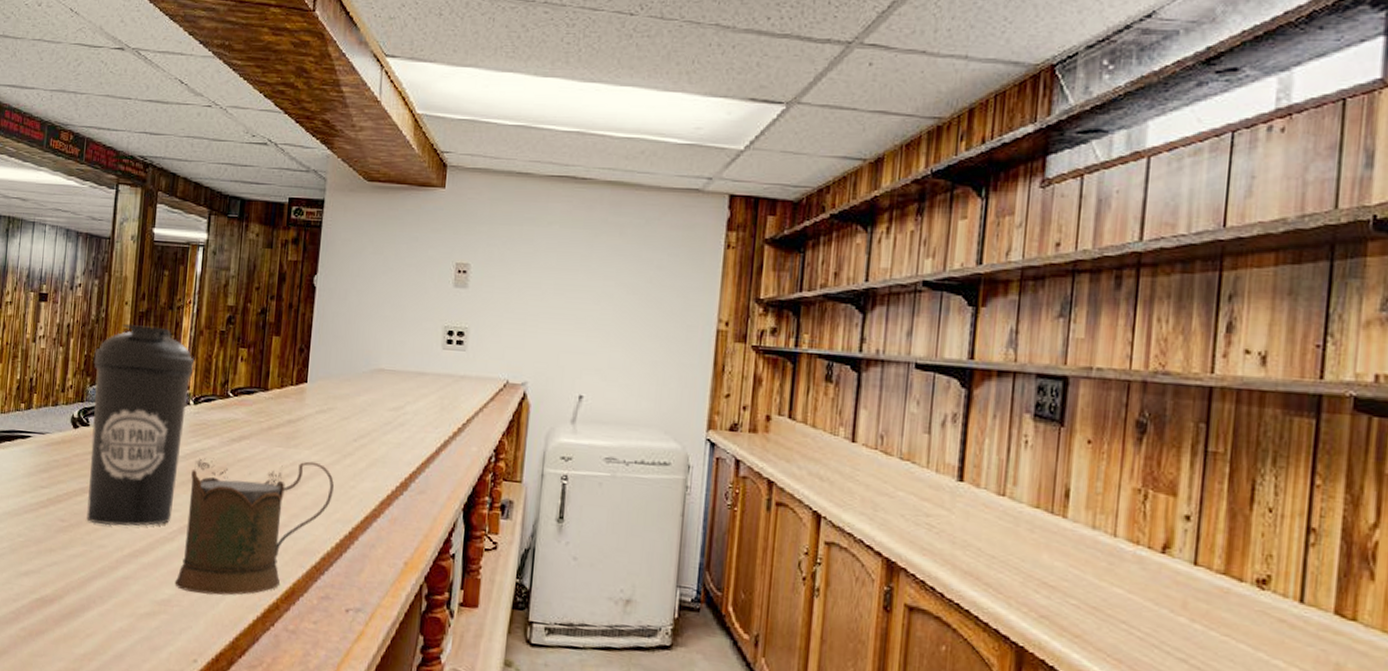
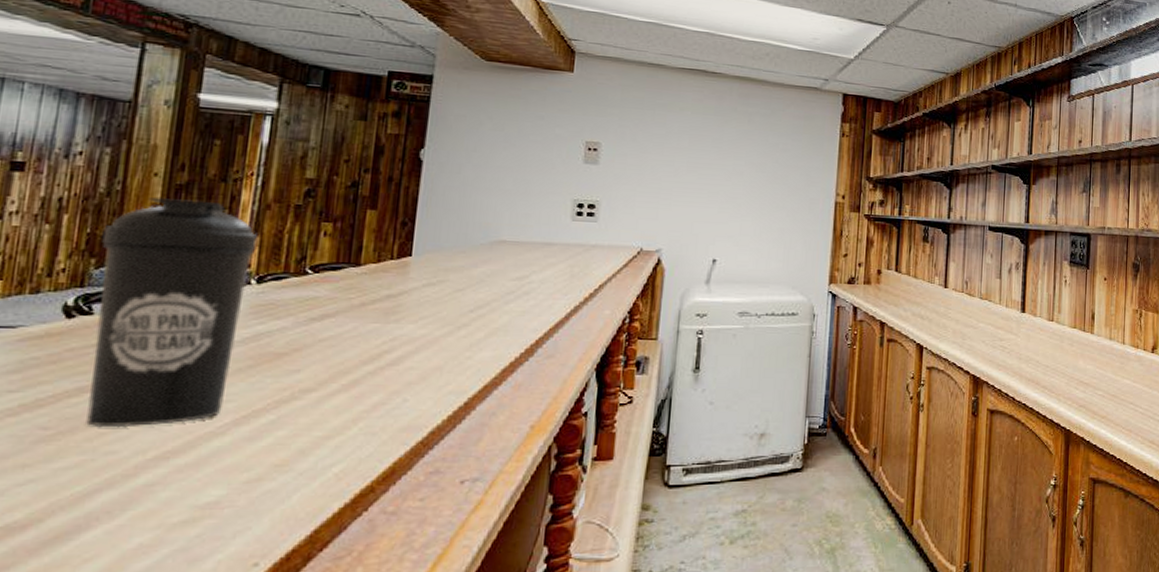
beer mug: present [175,458,334,596] -> none [226,335,445,488]

